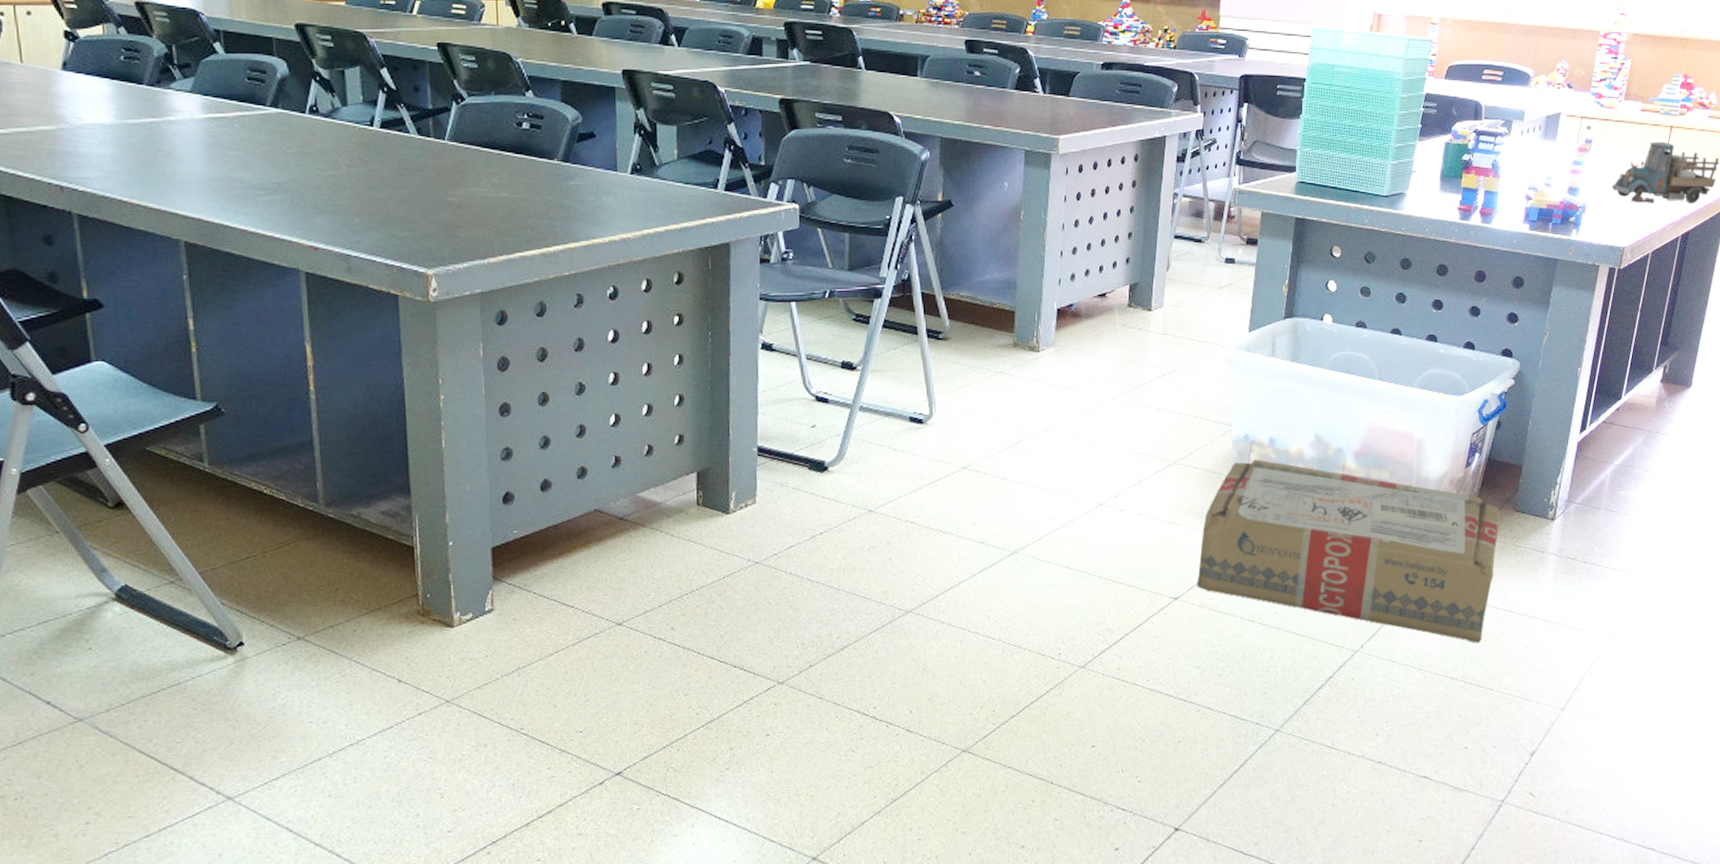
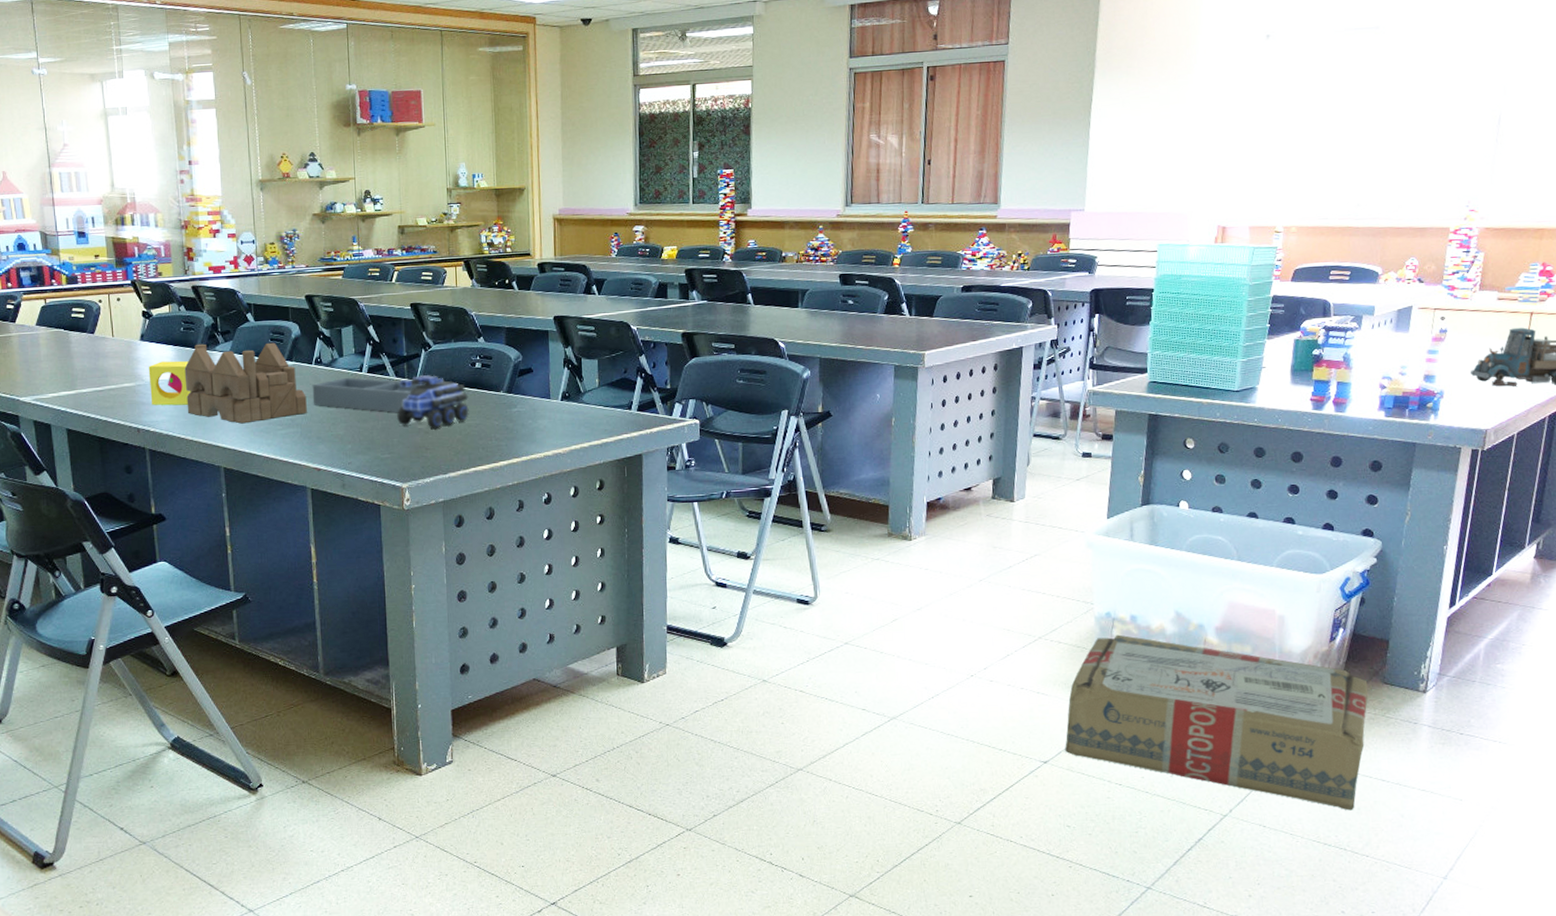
toy block: none [74,99,137,158] -> present [148,360,191,406]
toy building blocks: none [126,79,299,186] -> present [184,342,307,424]
storage tray: none [305,132,457,180] -> present [312,377,425,412]
toy vehicle: none [420,133,514,202] -> present [397,374,469,429]

